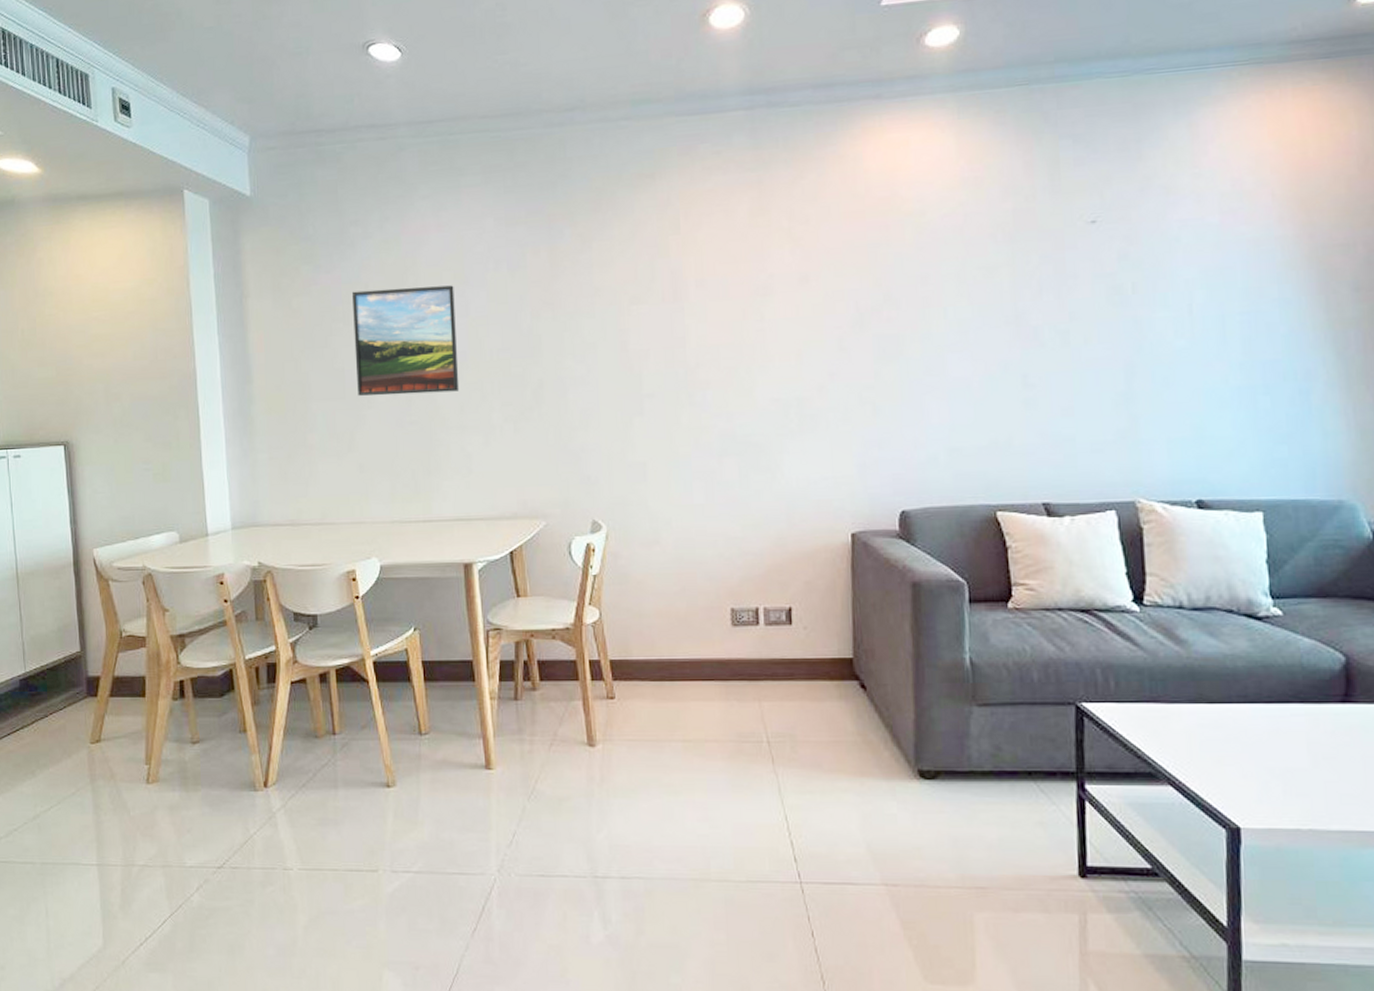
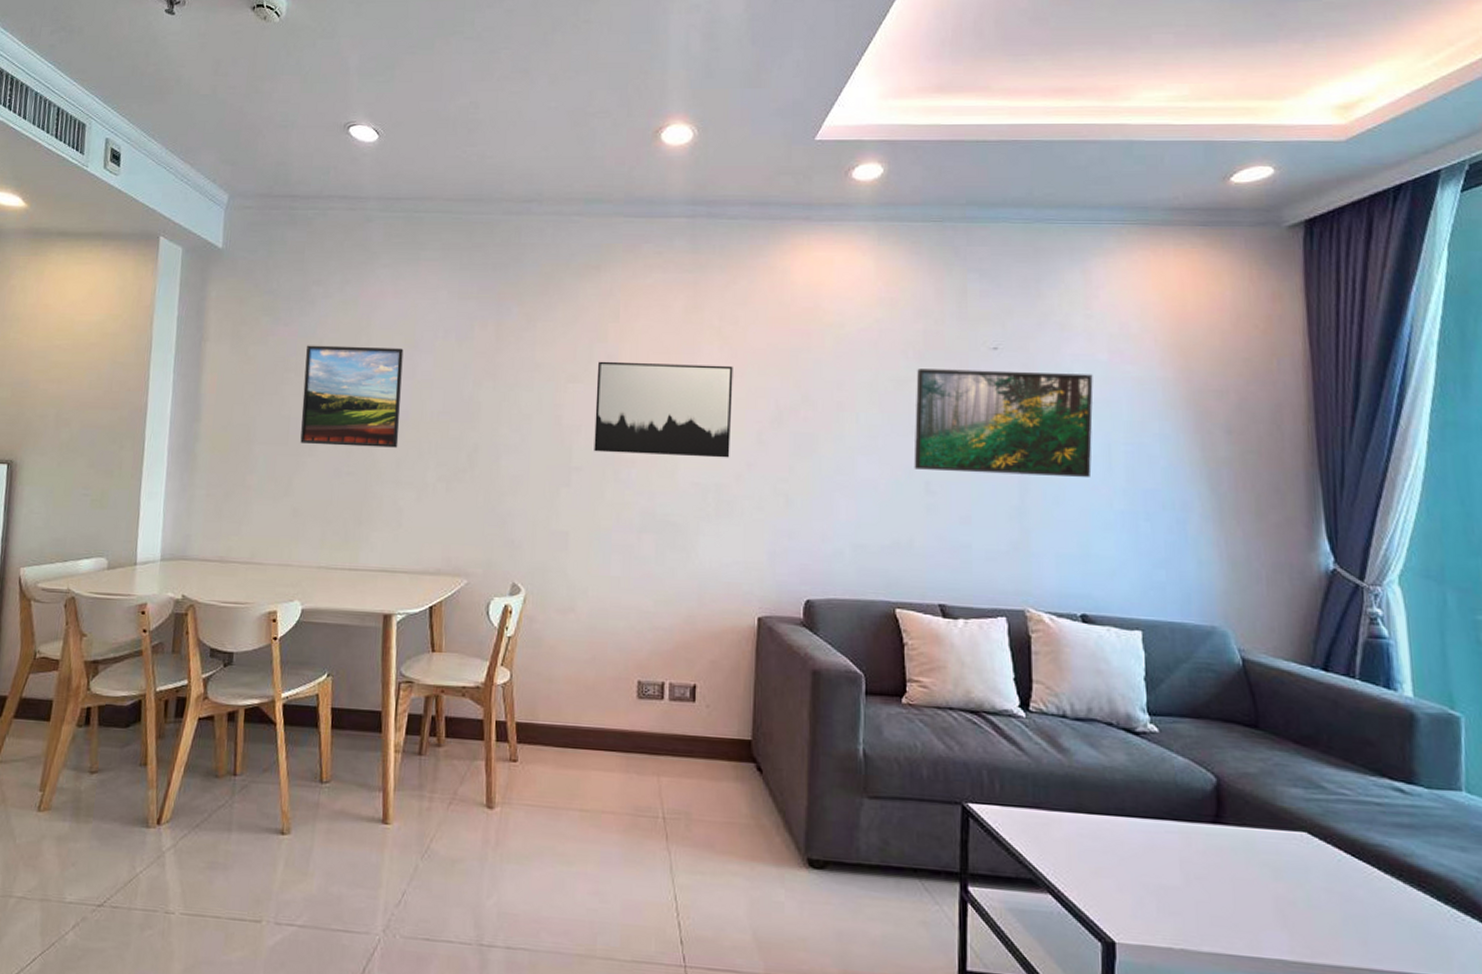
wall art: none [661,269,810,376] -> present [594,361,733,458]
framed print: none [1007,240,1204,363] -> present [914,369,1093,478]

